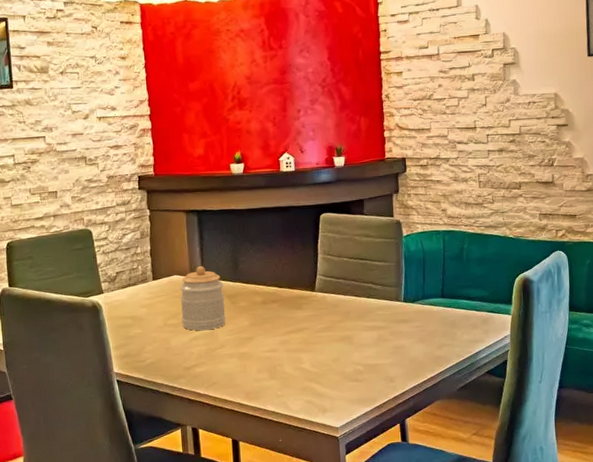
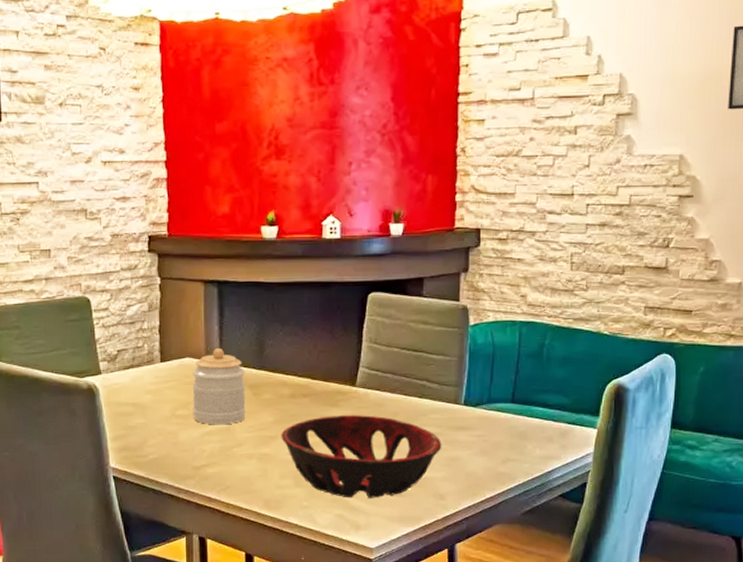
decorative bowl: none [256,315,389,386] -> present [281,415,442,498]

